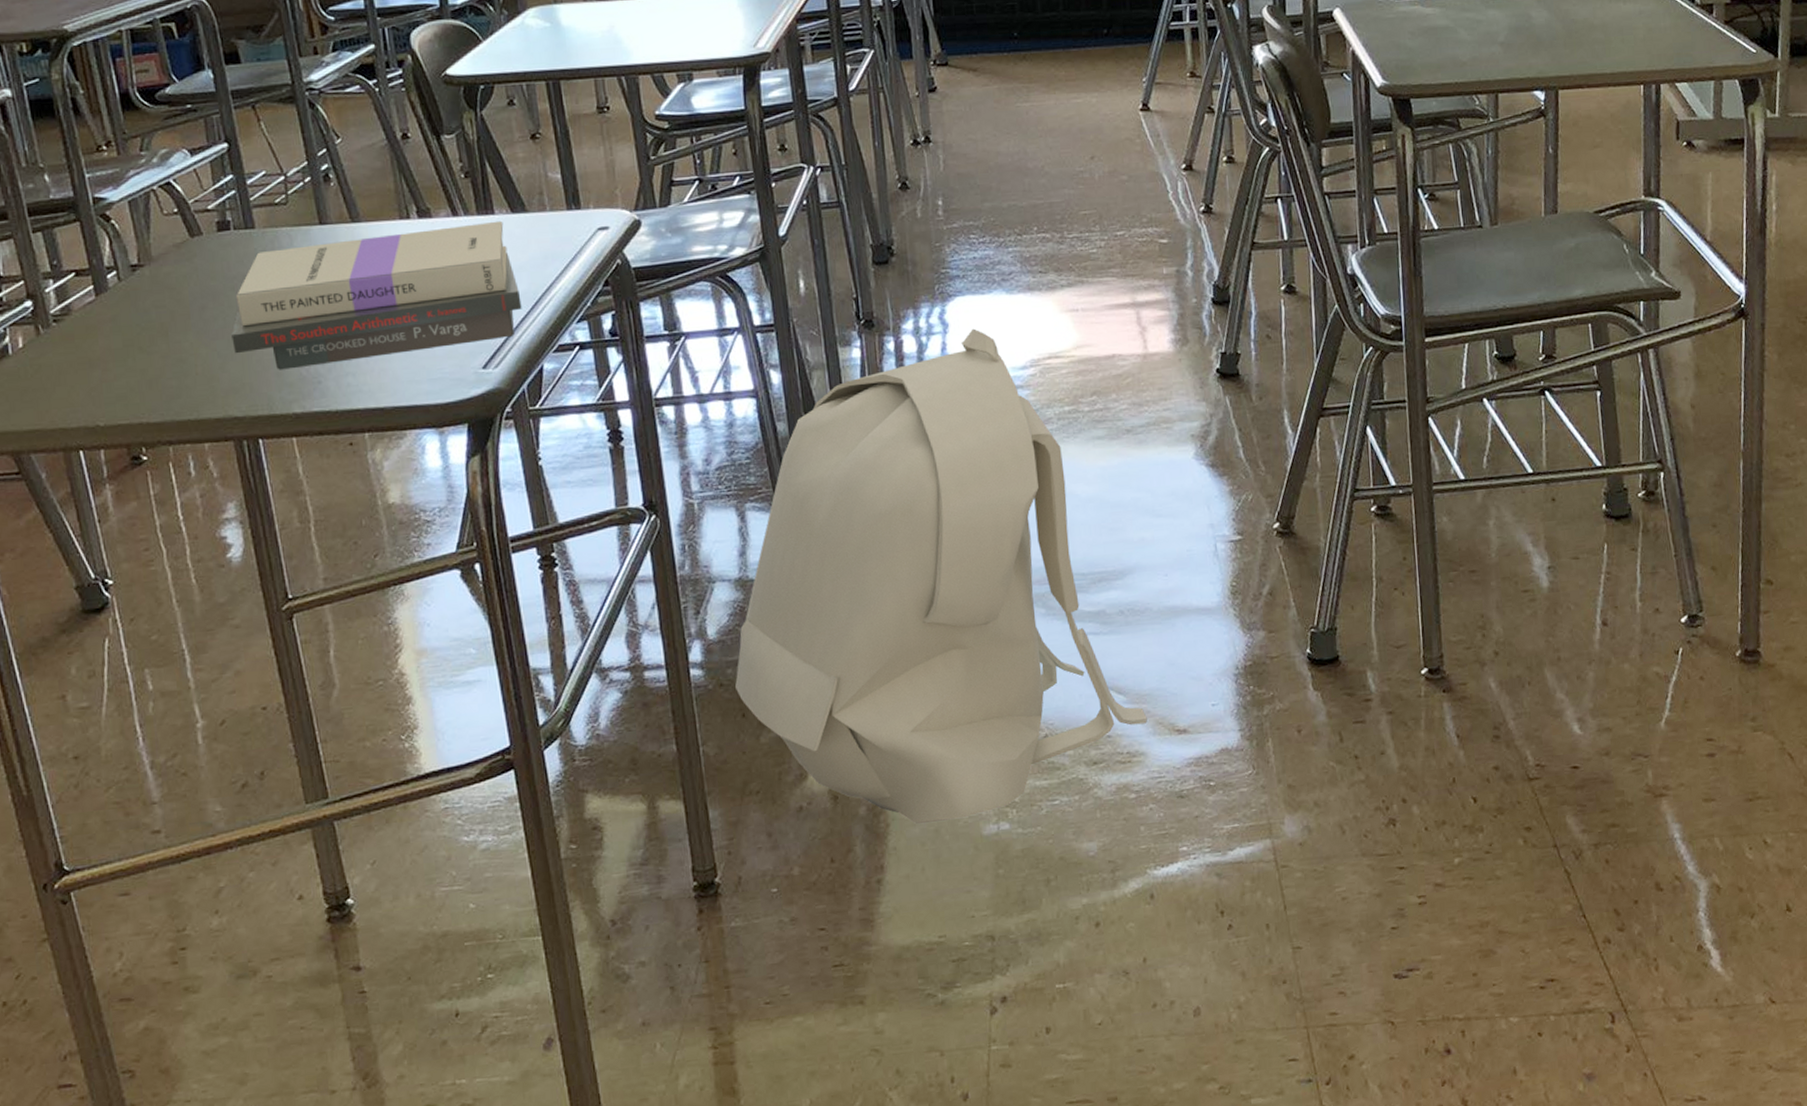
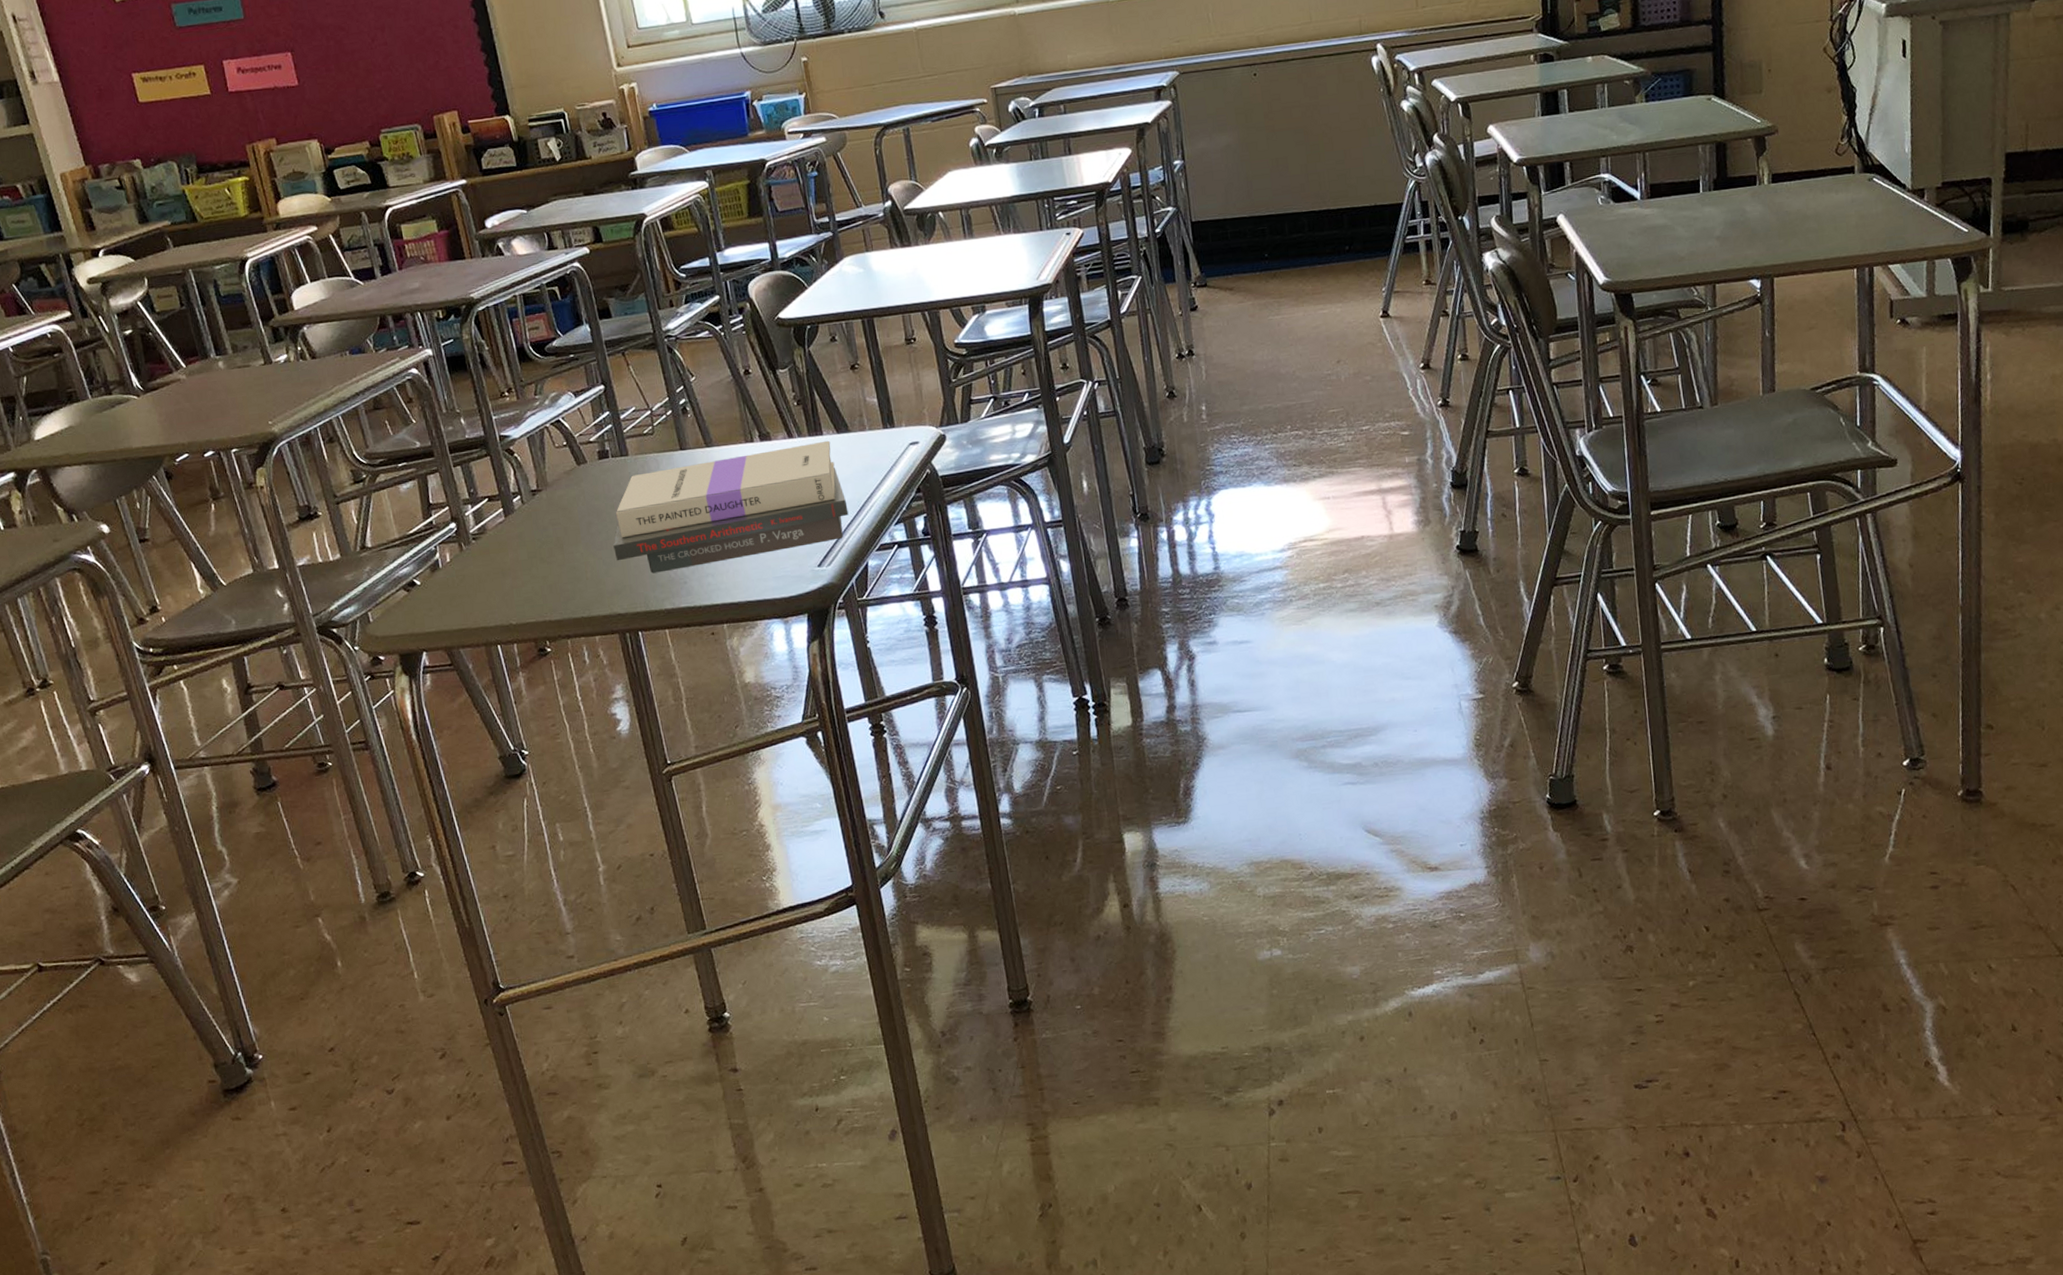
backpack: present [735,328,1147,825] -> none [1039,517,1402,951]

